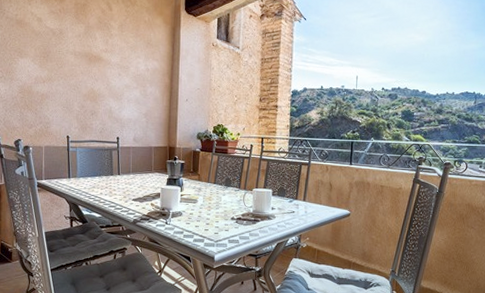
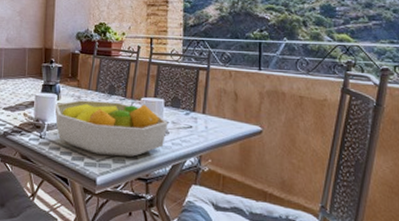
fruit bowl: none [178,191,275,238] -> present [55,100,168,158]

